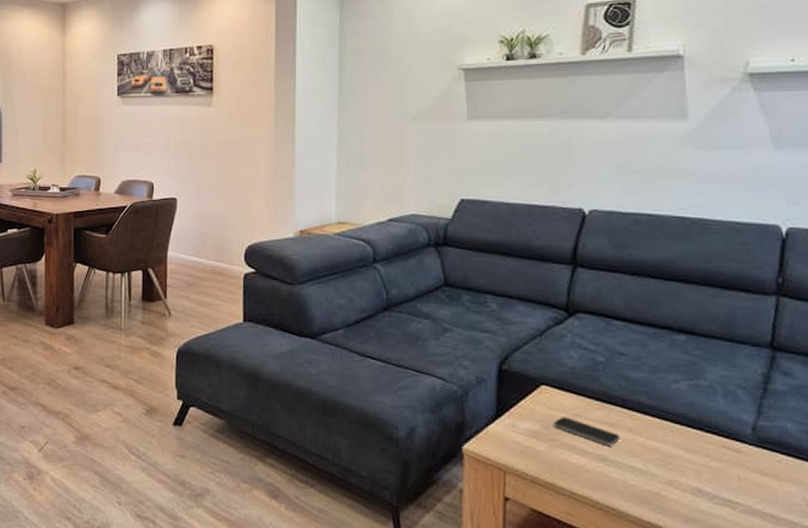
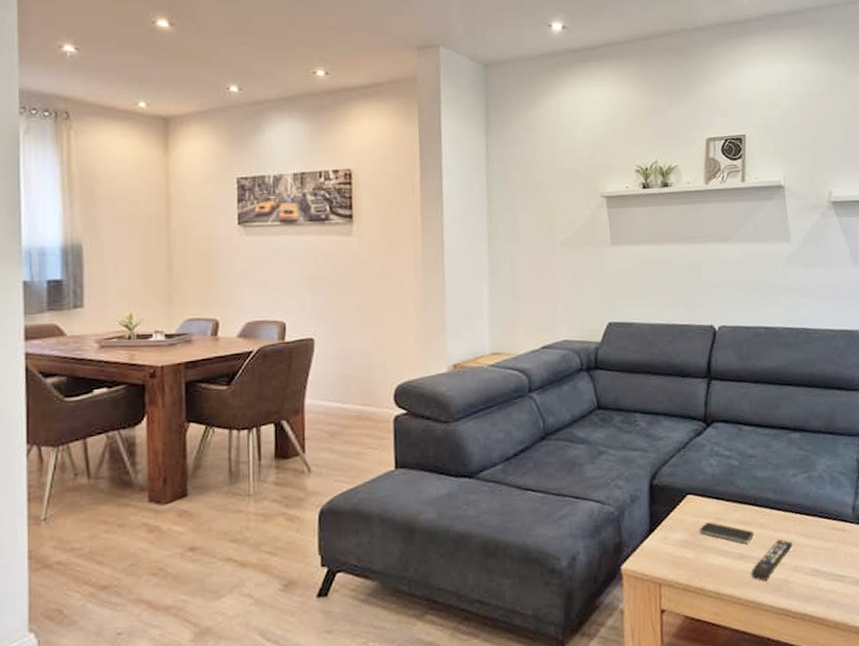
remote control: none [613,447,669,490] -> present [751,538,793,581]

